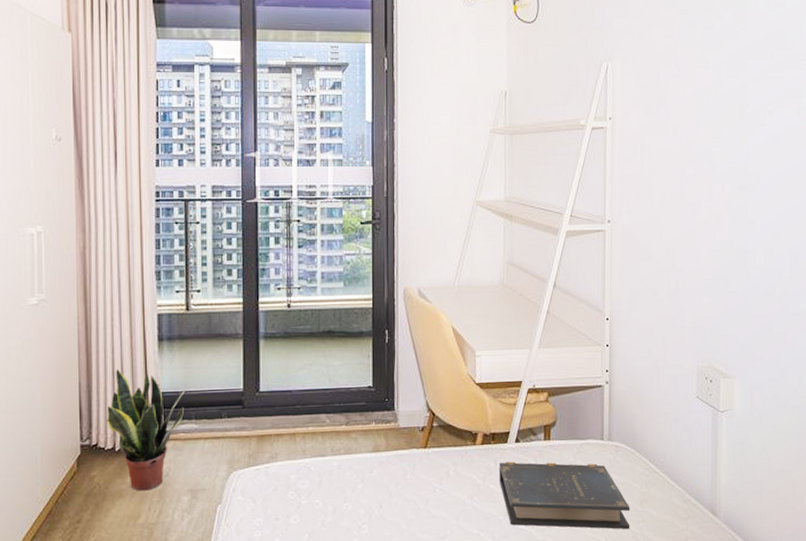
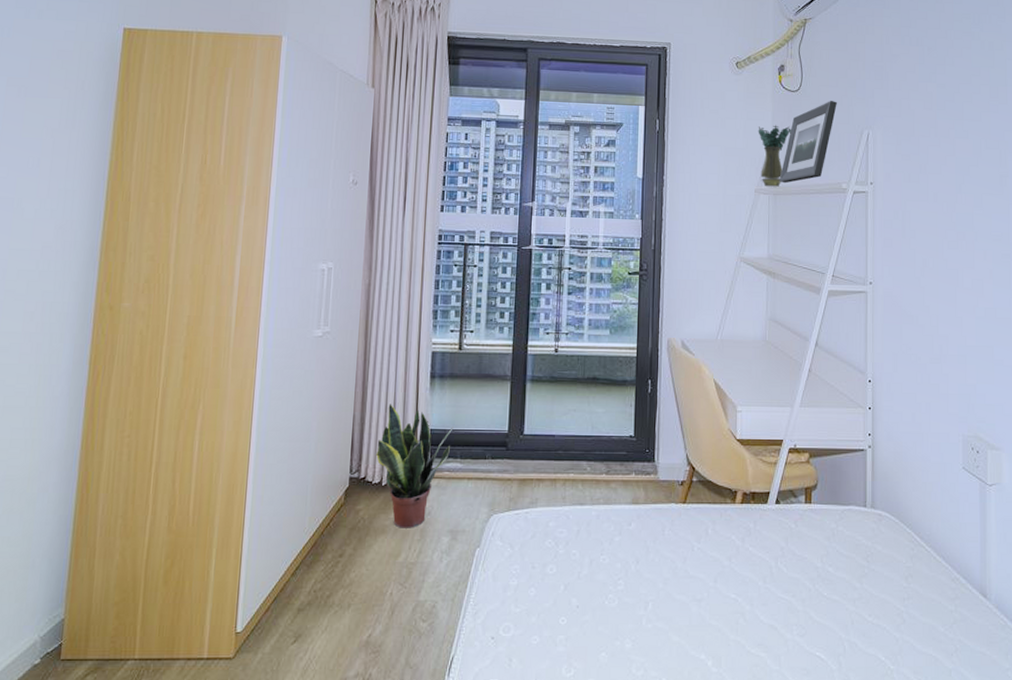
vase: none [492,60,527,127] -> present [758,125,791,188]
book: present [499,461,630,530] -> none [758,523,895,606]
picture frame: none [515,32,575,122] -> present [779,101,837,184]

